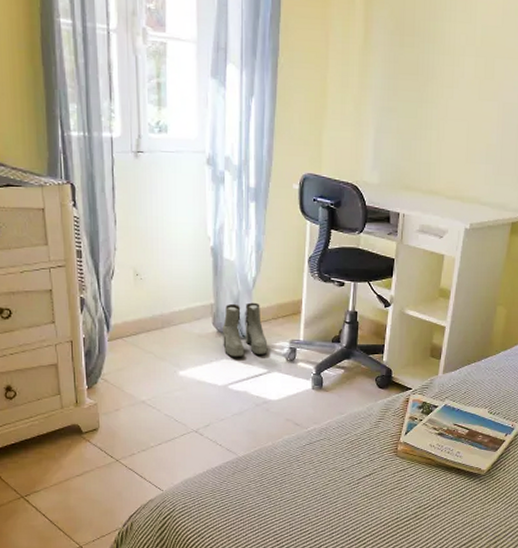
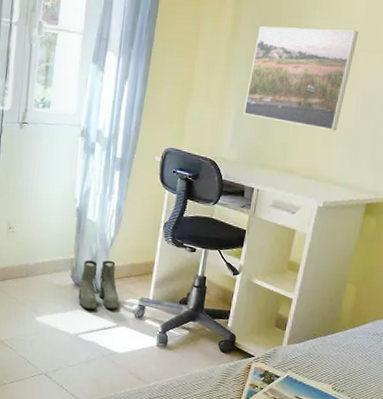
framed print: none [383,31,496,147] -> present [243,26,359,131]

